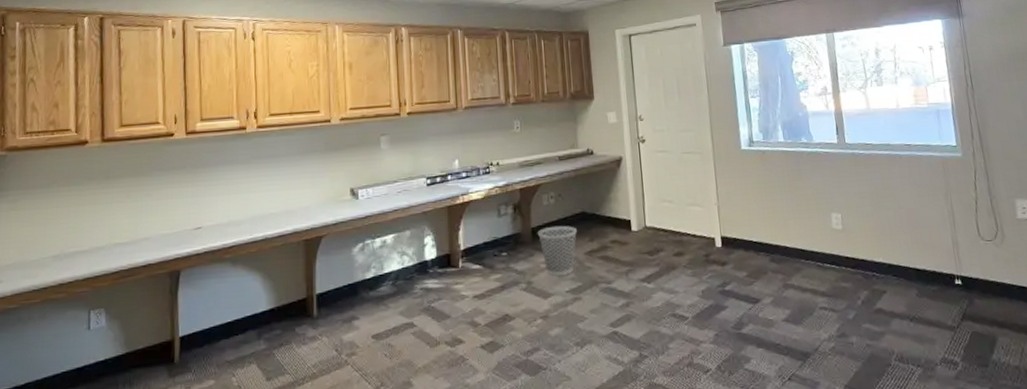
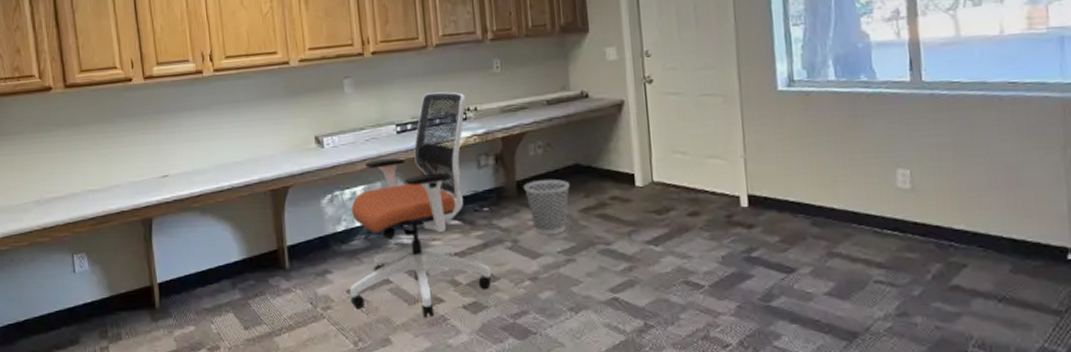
office chair: none [375,148,508,359] -> present [350,91,492,318]

